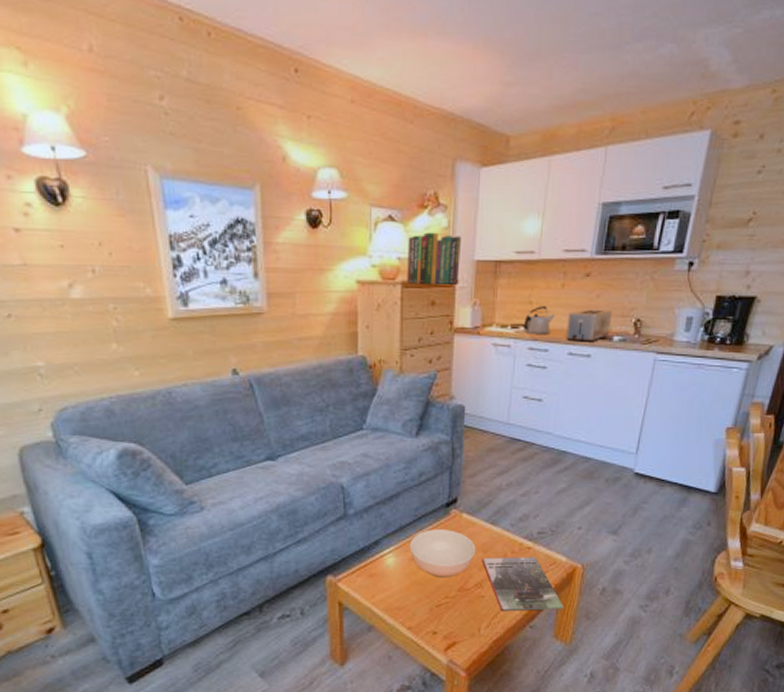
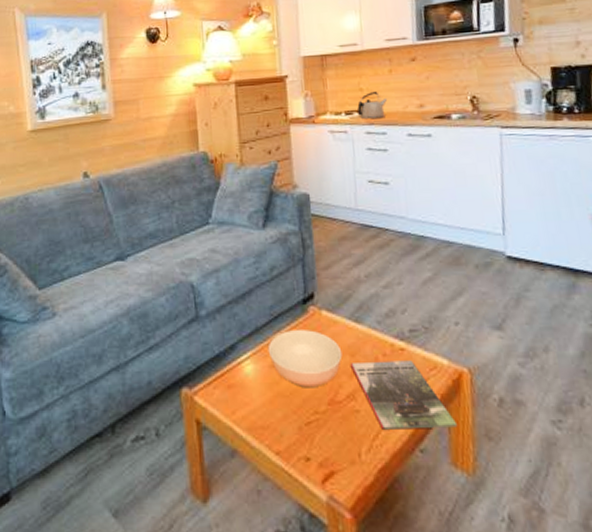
books: present [407,232,461,285] -> none [237,36,288,83]
toaster: present [566,309,613,342] -> none [400,89,447,123]

